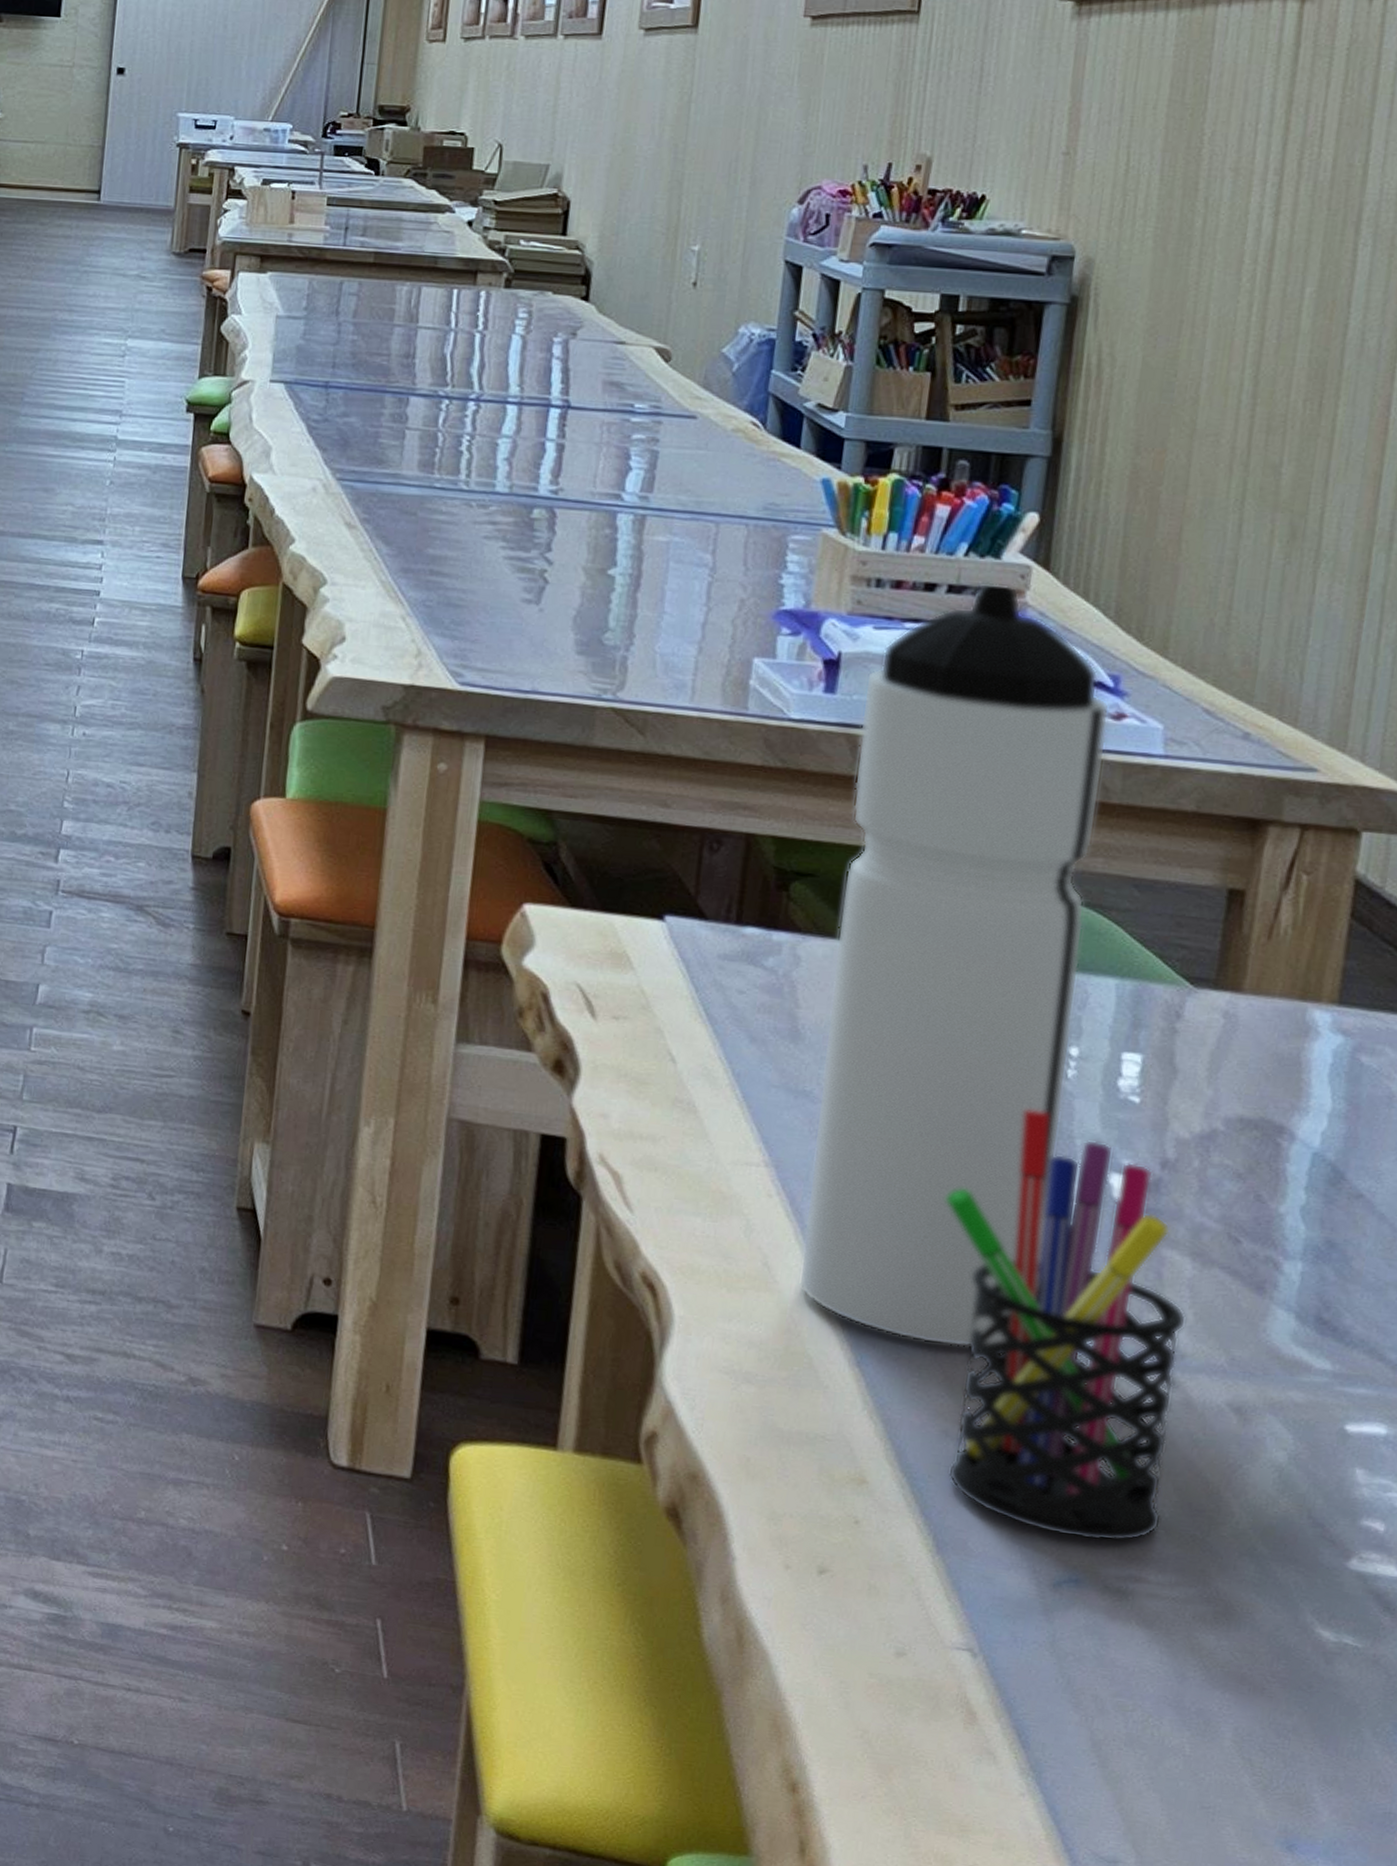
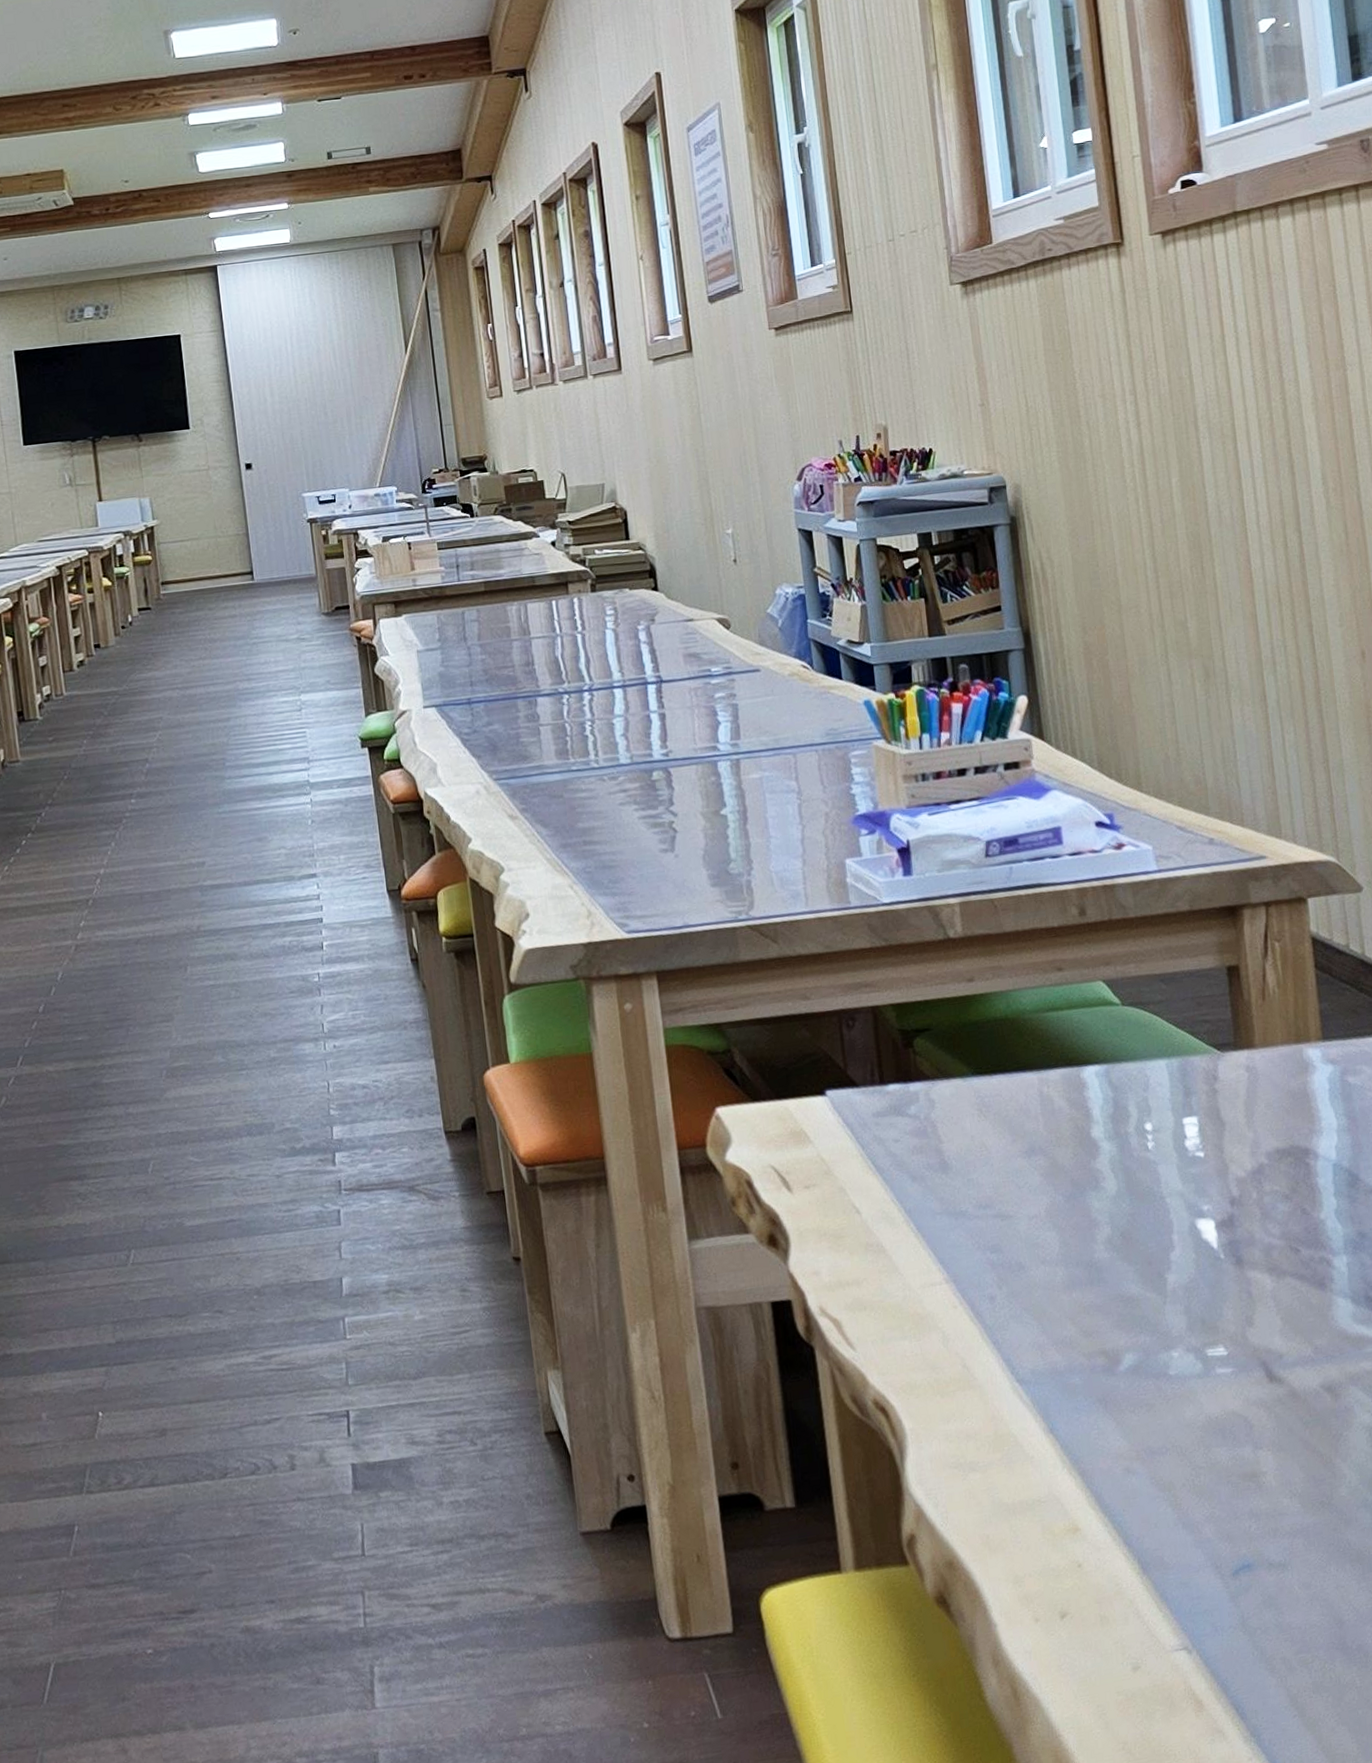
water bottle: present [798,583,1110,1349] -> none [931,758,1167,1400]
pen holder: present [945,1109,1187,1542] -> none [1084,1182,1297,1532]

